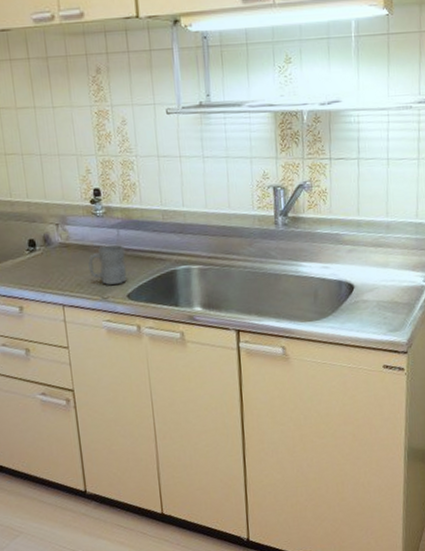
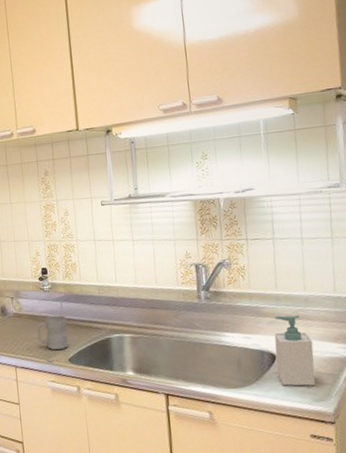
soap bottle: none [353,242,392,317] -> present [274,315,315,386]

